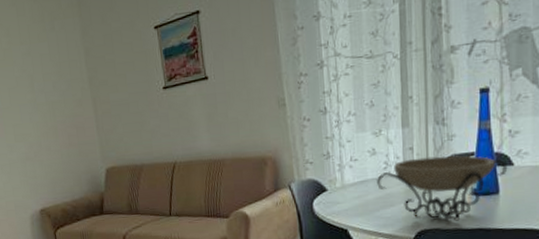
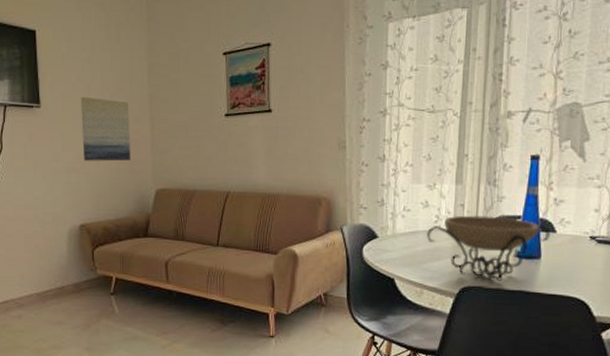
wall art: none [25,87,79,149] -> present [80,96,131,161]

